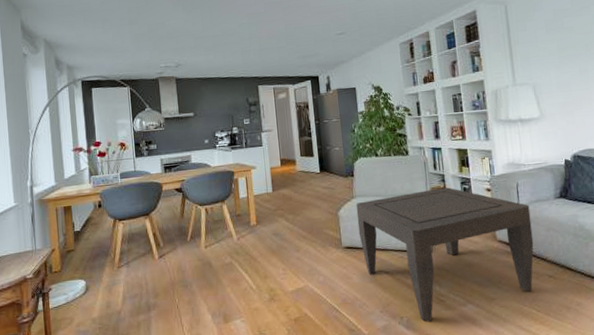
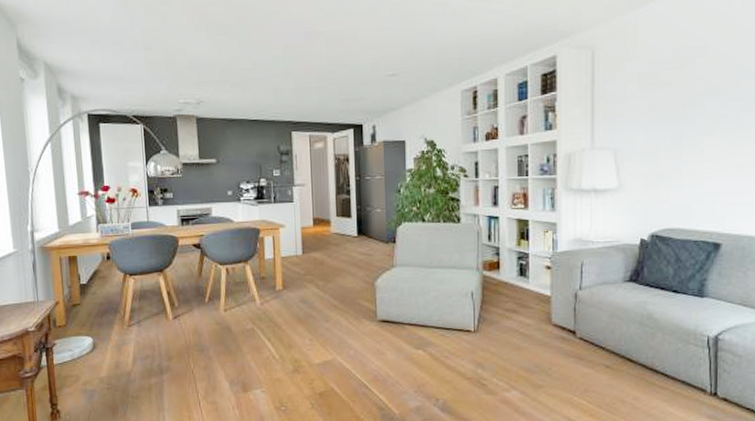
coffee table: present [356,187,534,323] -> none [395,262,593,406]

